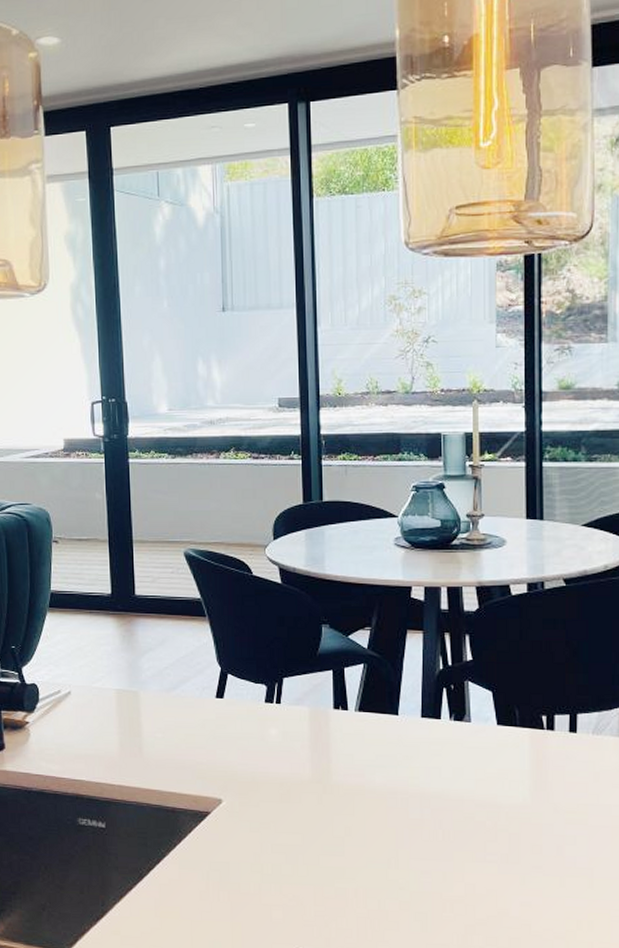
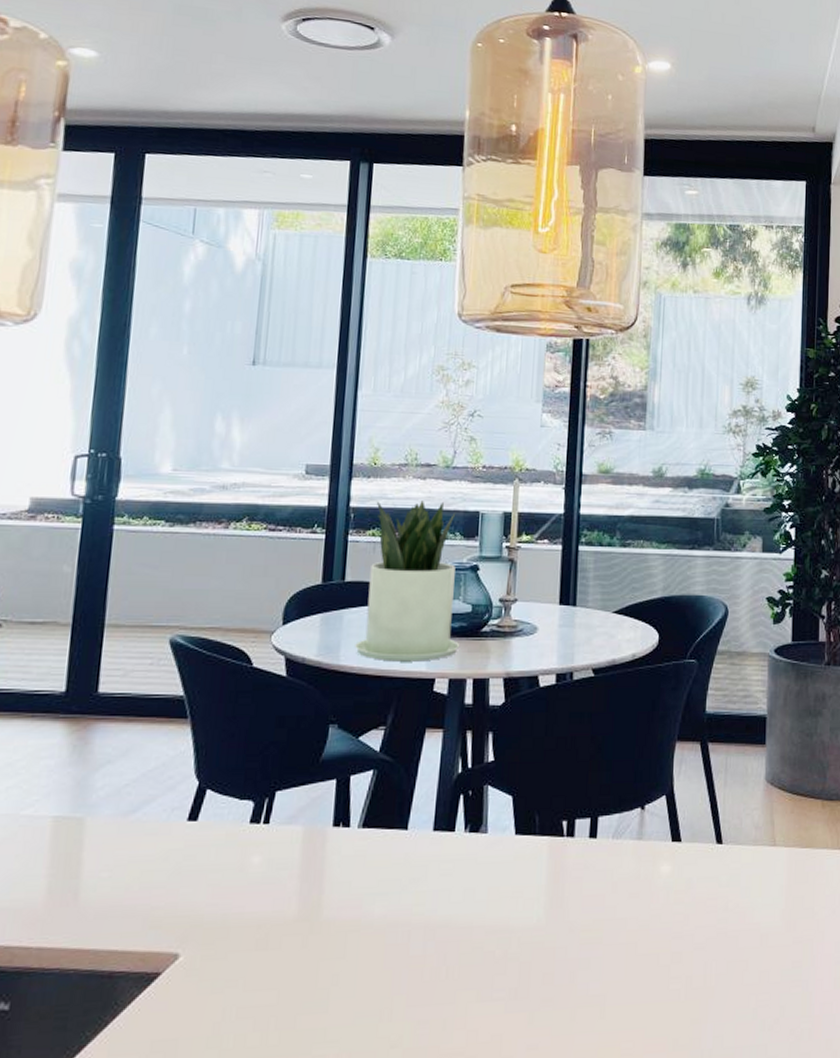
planter: none [337,426,433,572] -> present [355,501,460,662]

